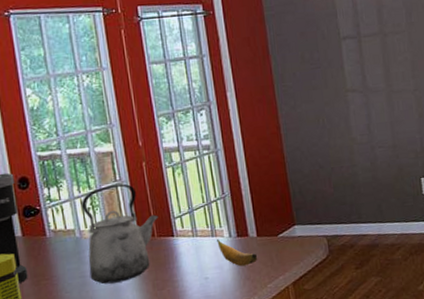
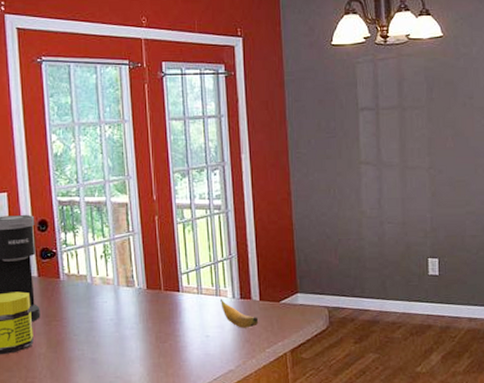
kettle: present [81,183,159,284] -> none [94,235,166,331]

